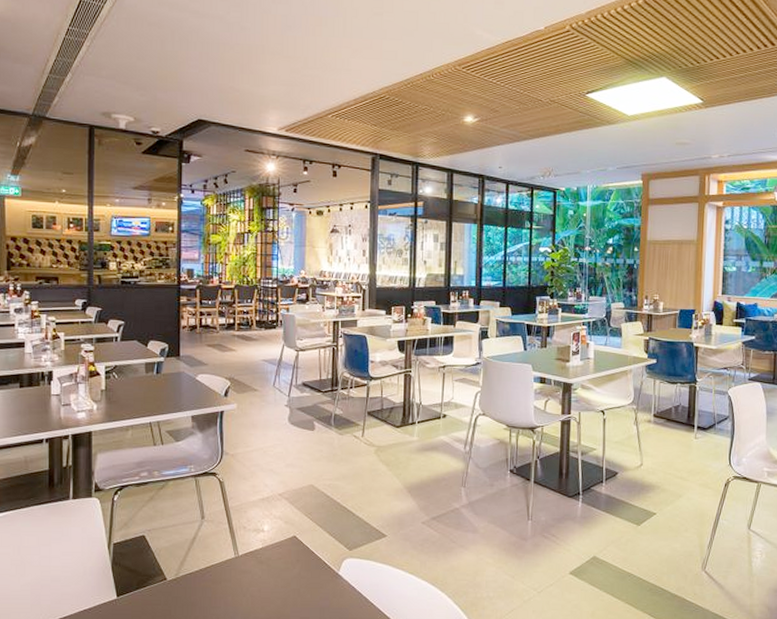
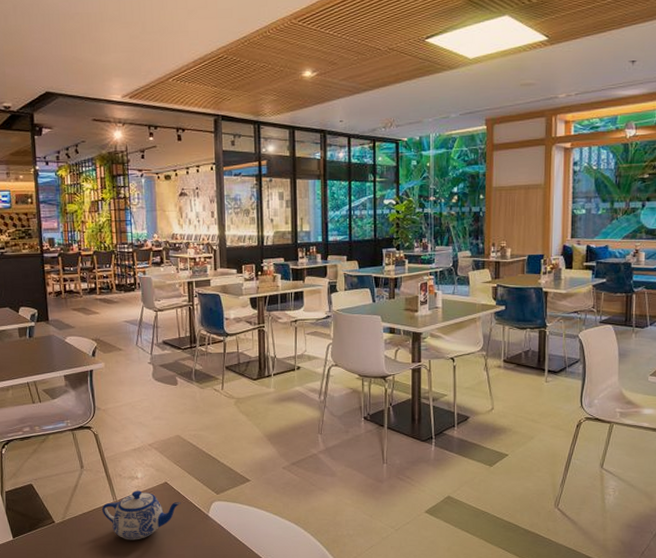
teapot: none [222,545,310,601] -> present [102,490,181,540]

